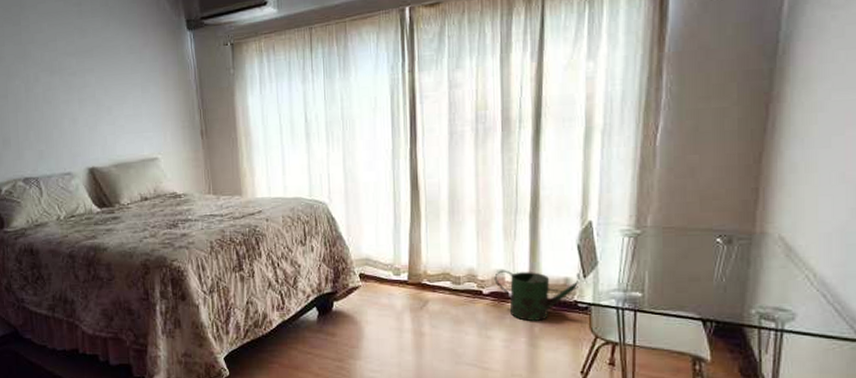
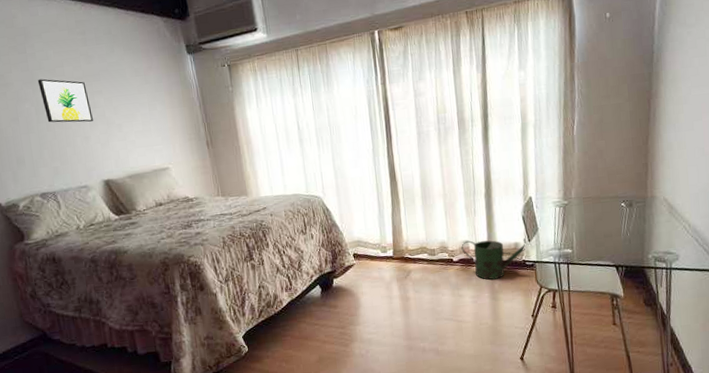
wall art: none [29,53,82,103] -> present [37,78,93,123]

